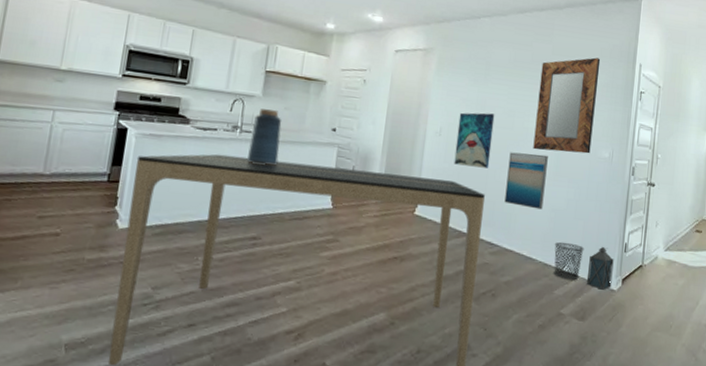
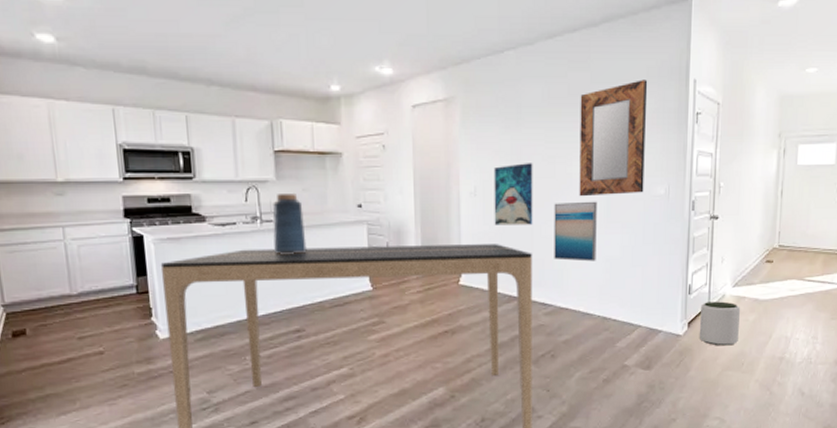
waste bin: present [553,241,585,280] -> none [612,292,645,330]
lantern: present [586,246,614,290] -> none [649,291,678,336]
plant pot: none [631,261,671,307] -> present [699,301,741,346]

